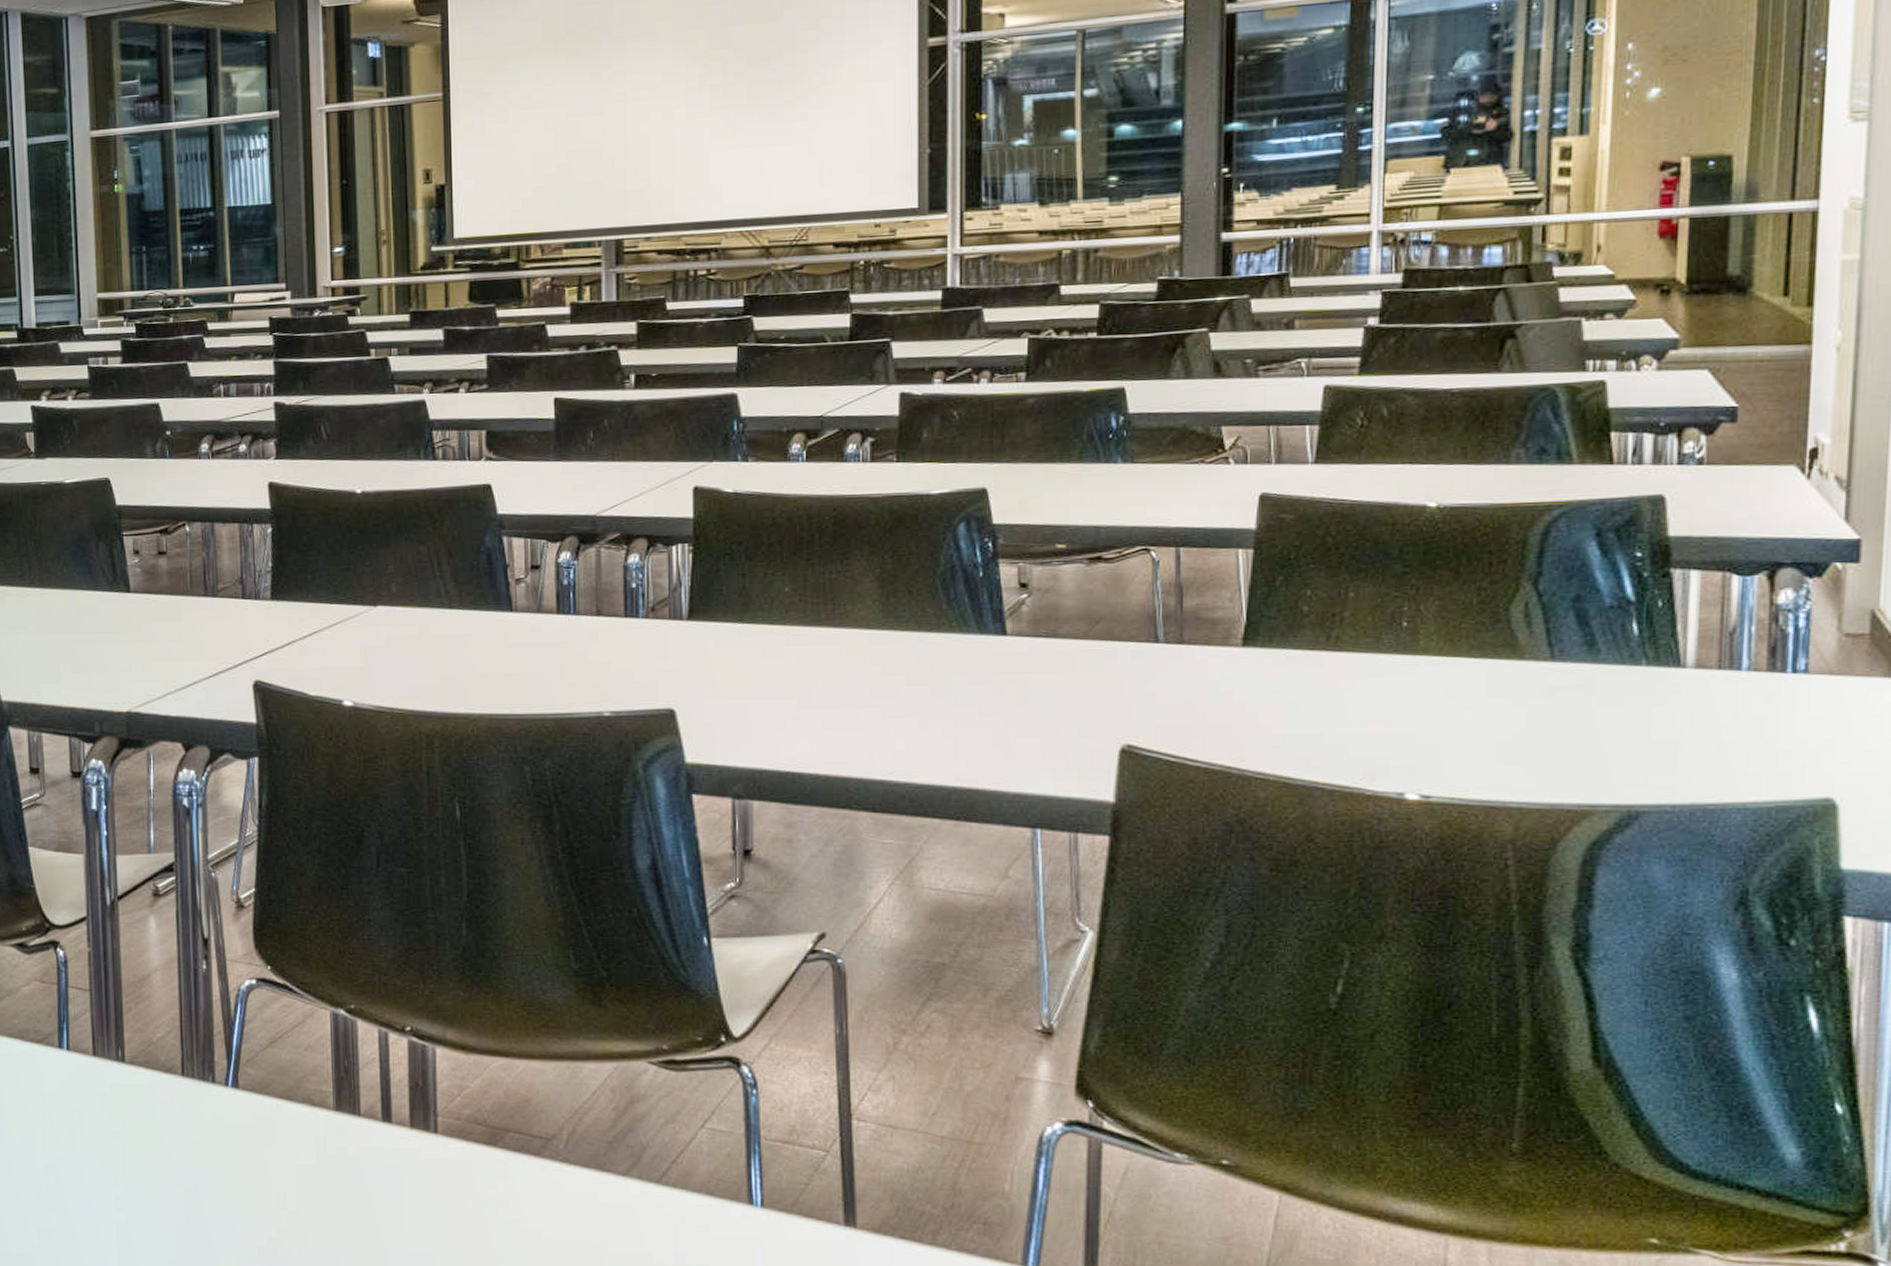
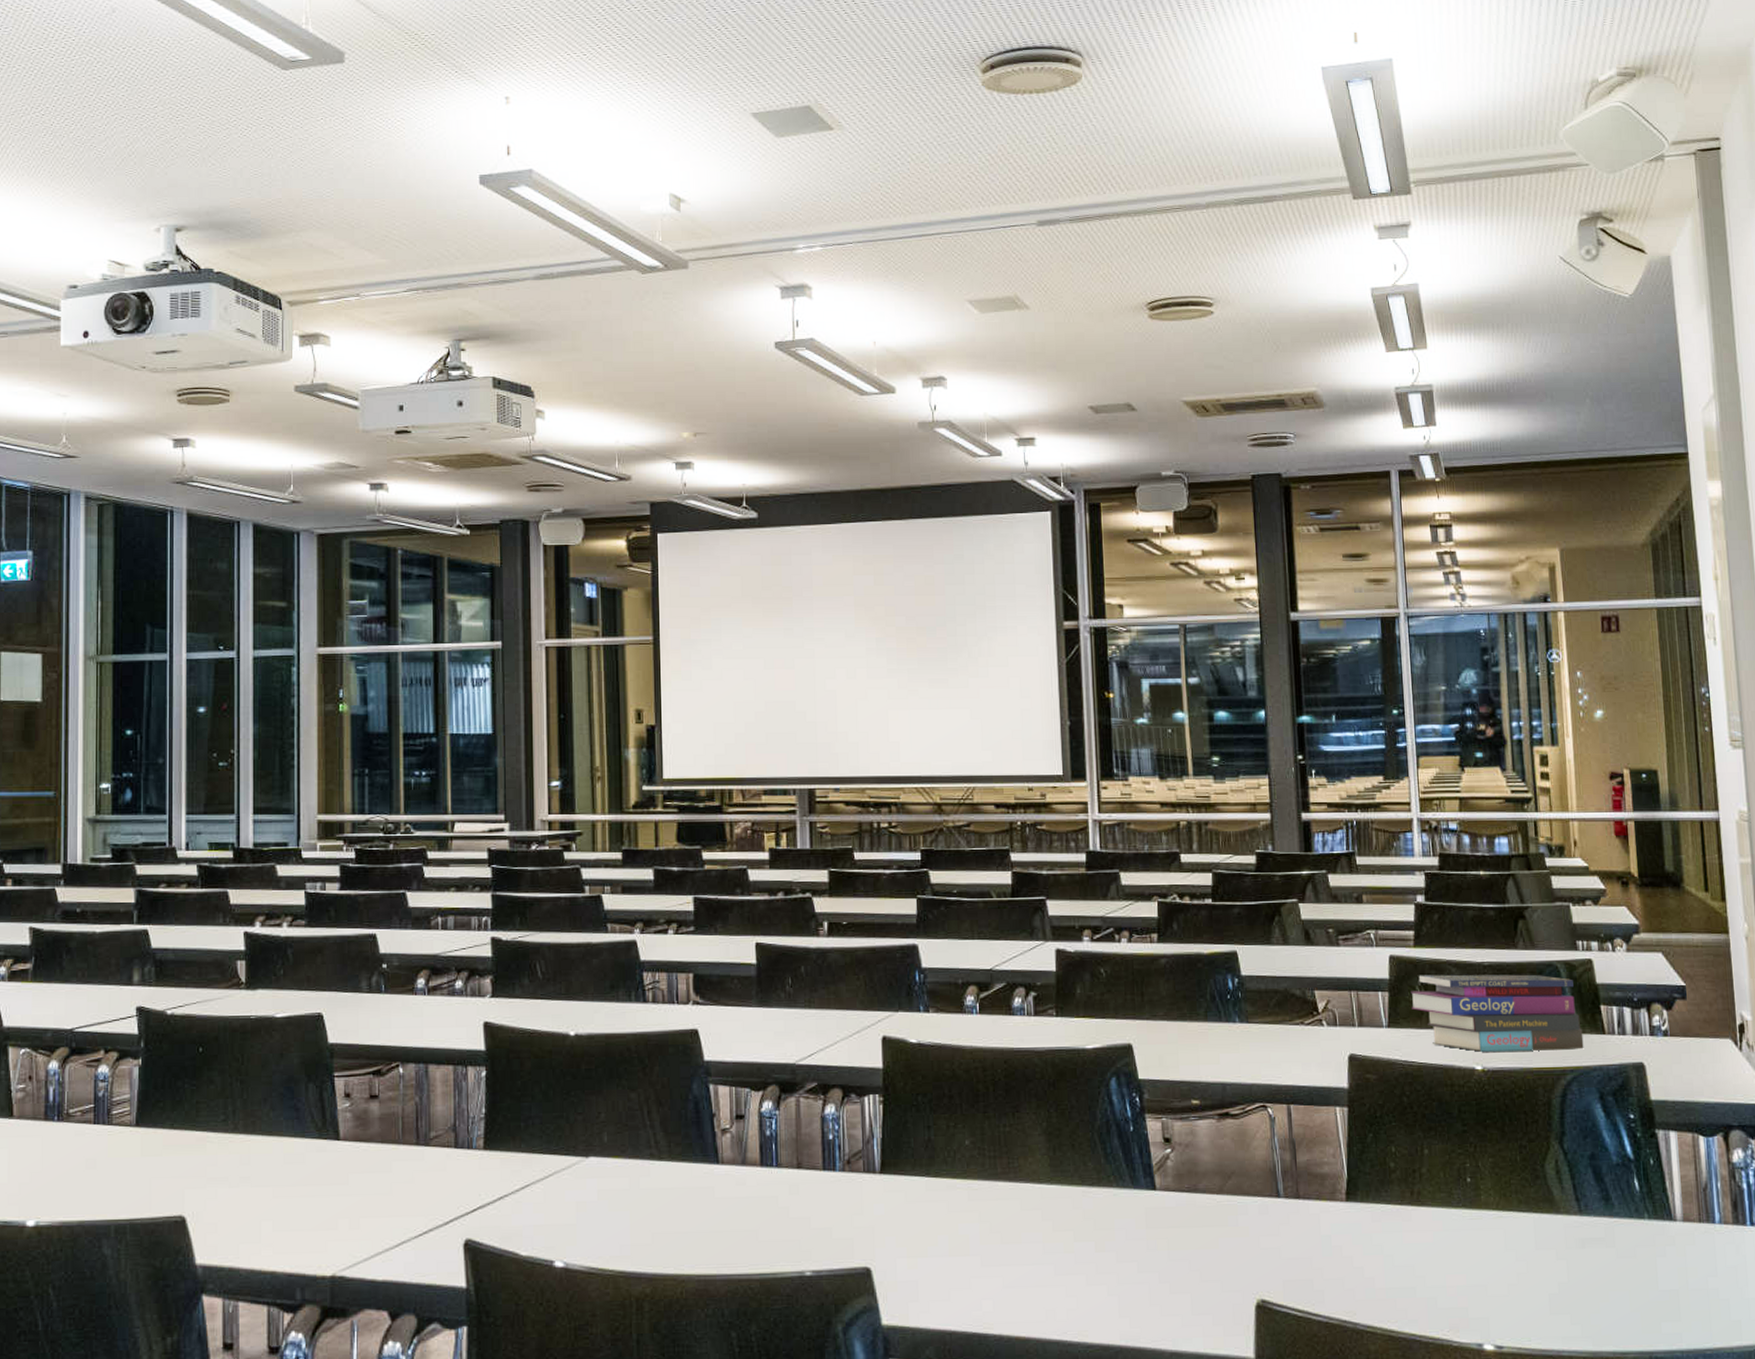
books: none [1348,400,1582,487] -> present [1411,974,1584,1052]

